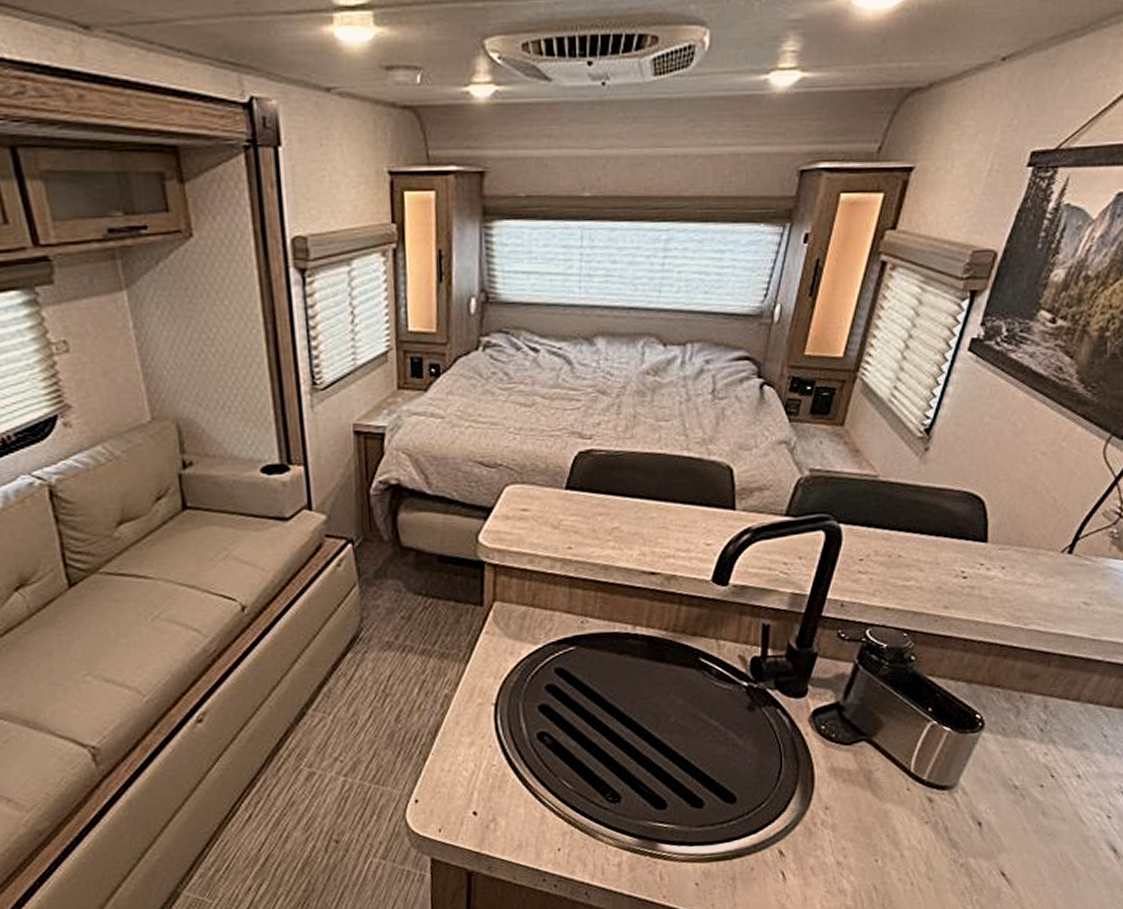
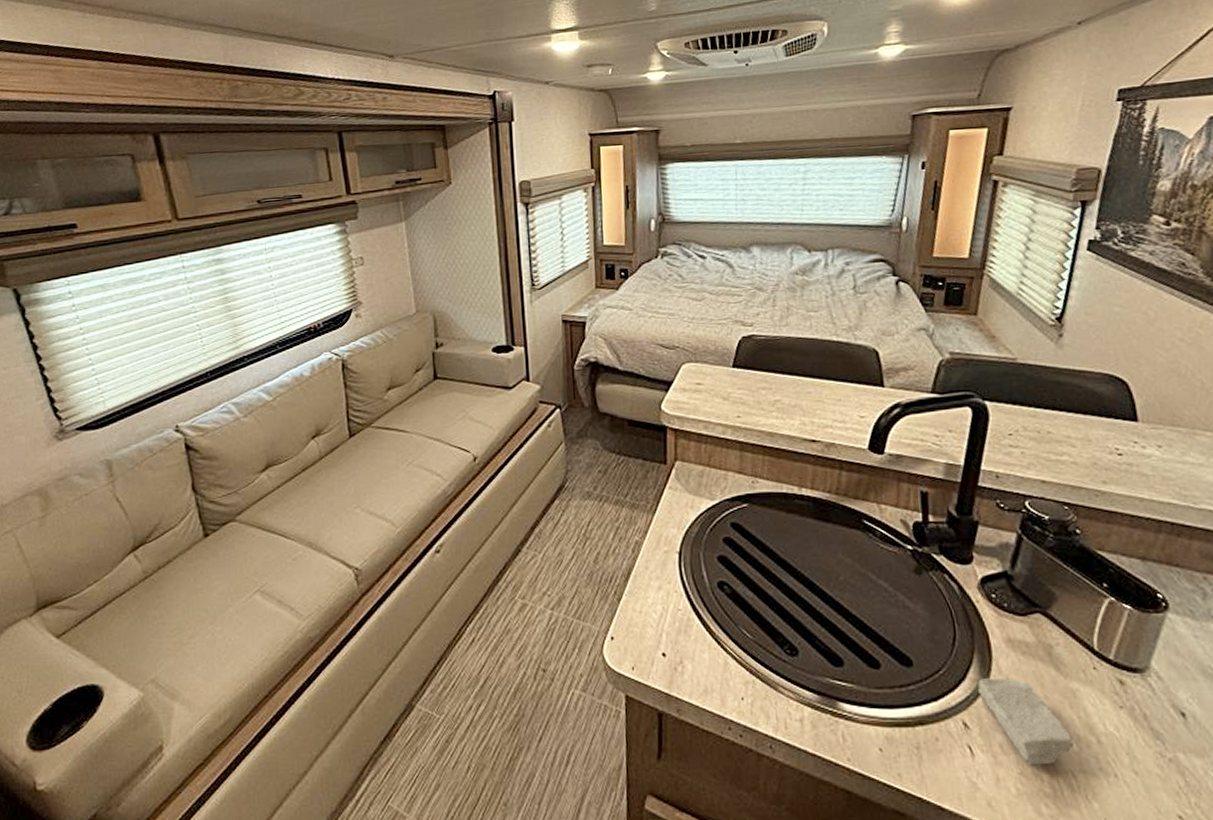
soap bar: none [797,805,879,883] -> present [978,678,1073,765]

